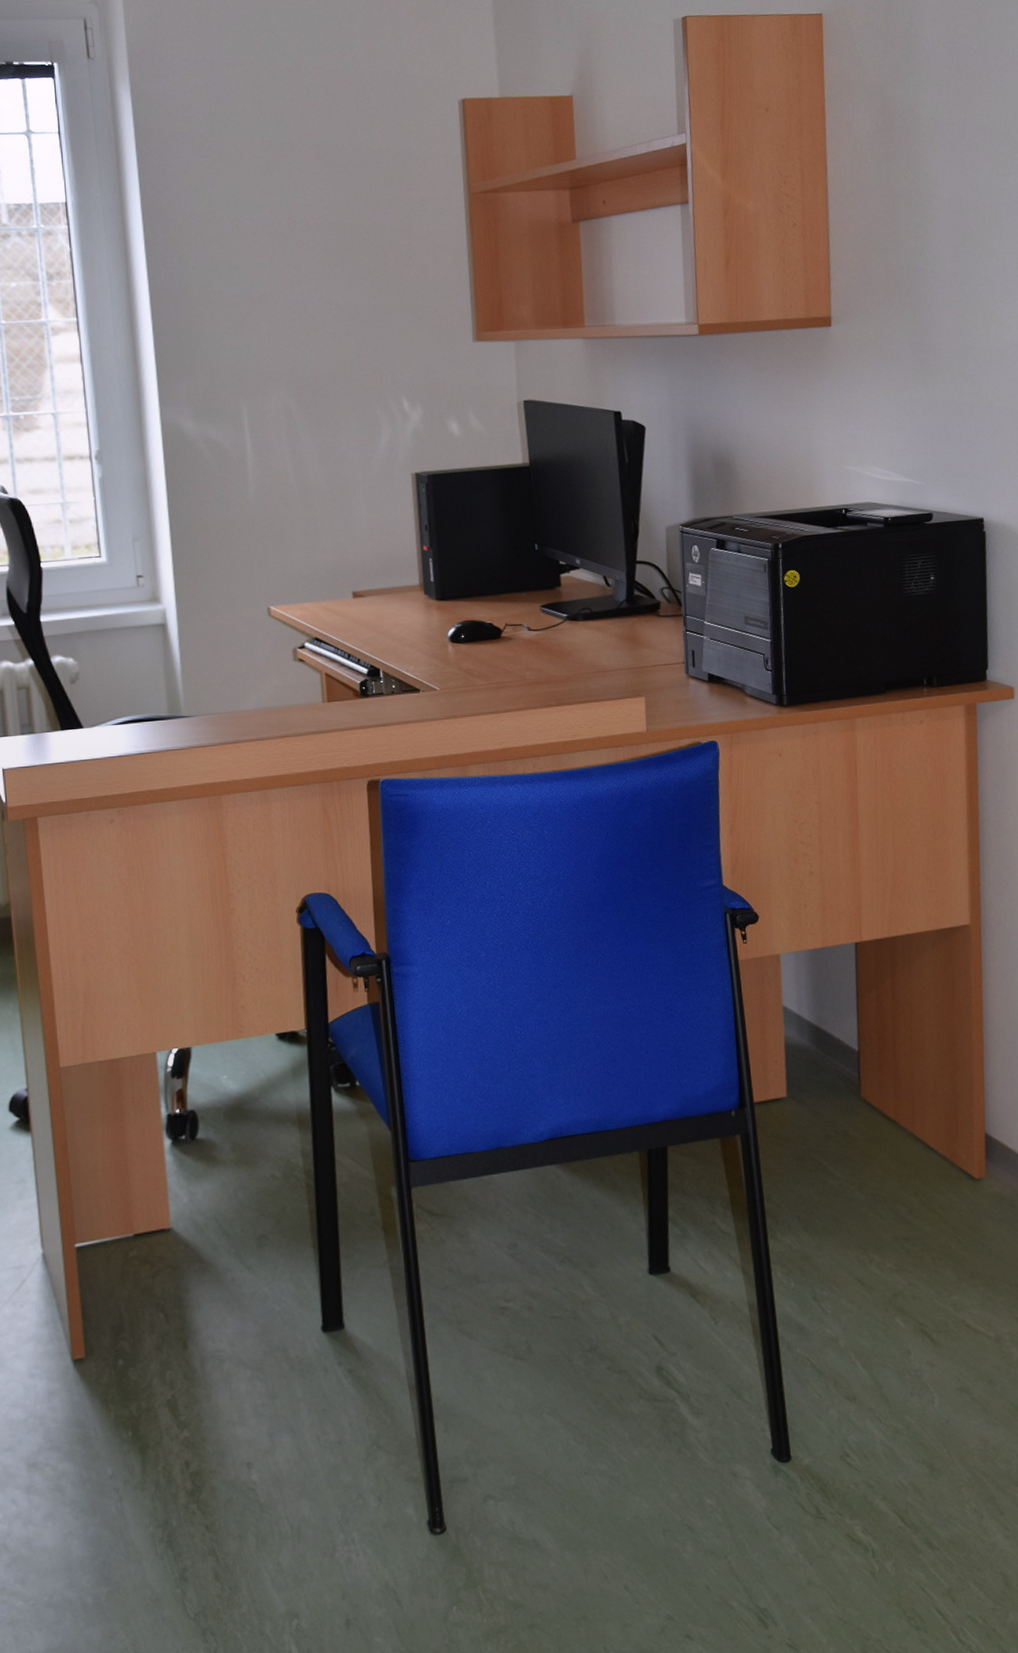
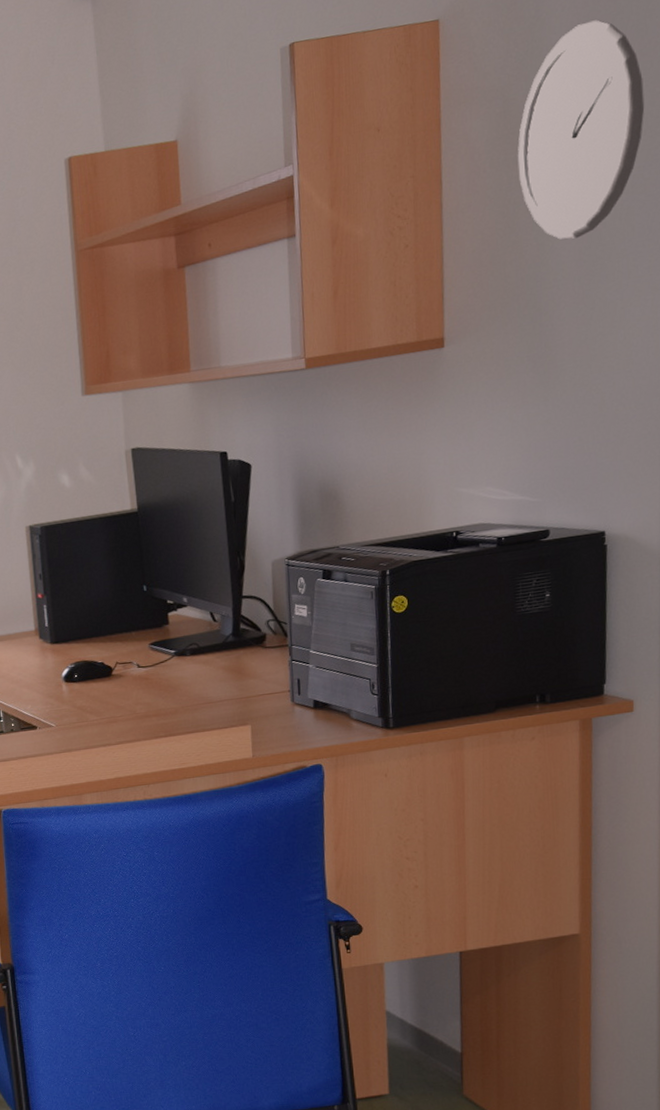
wall clock: none [895,34,1009,235] -> present [517,20,645,240]

